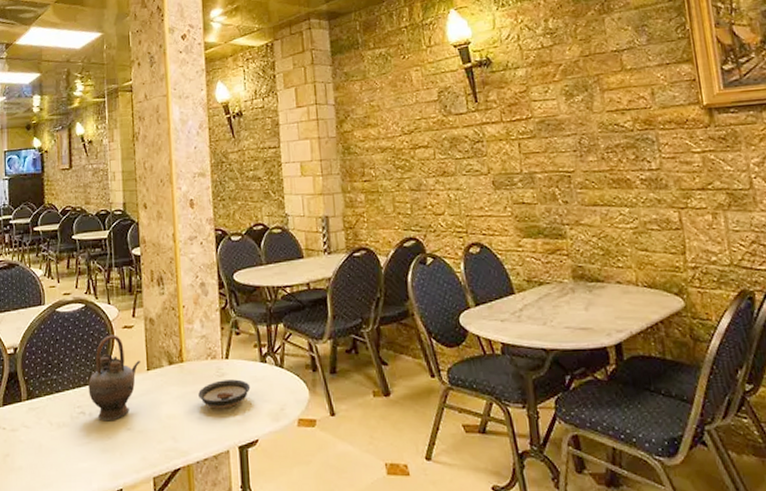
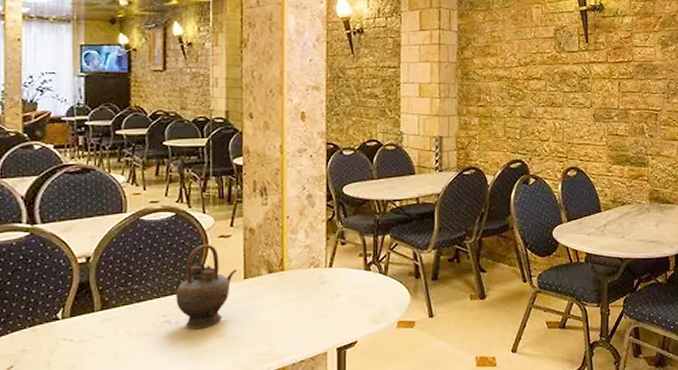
saucer: present [198,379,251,409] -> none [298,286,353,314]

